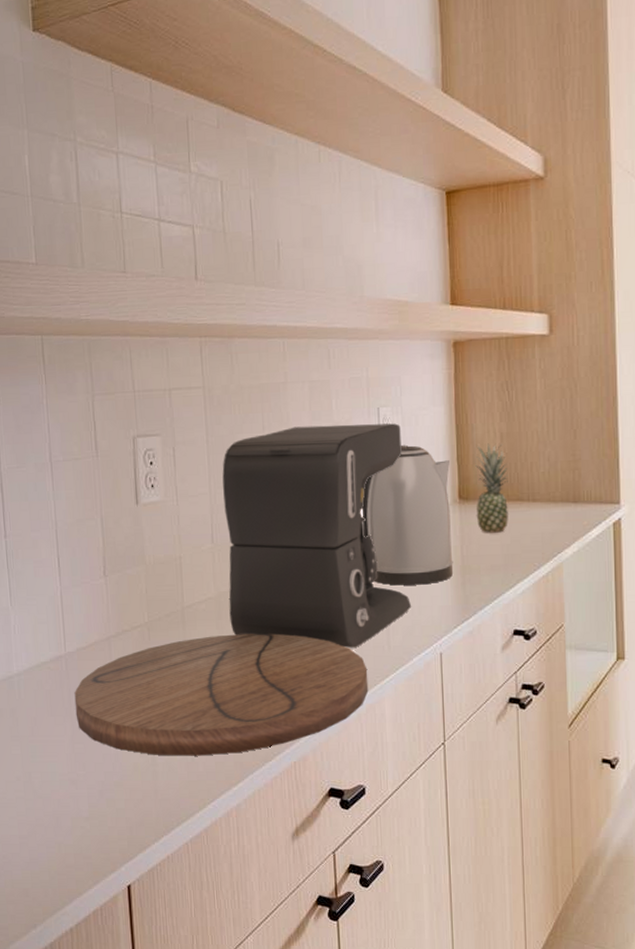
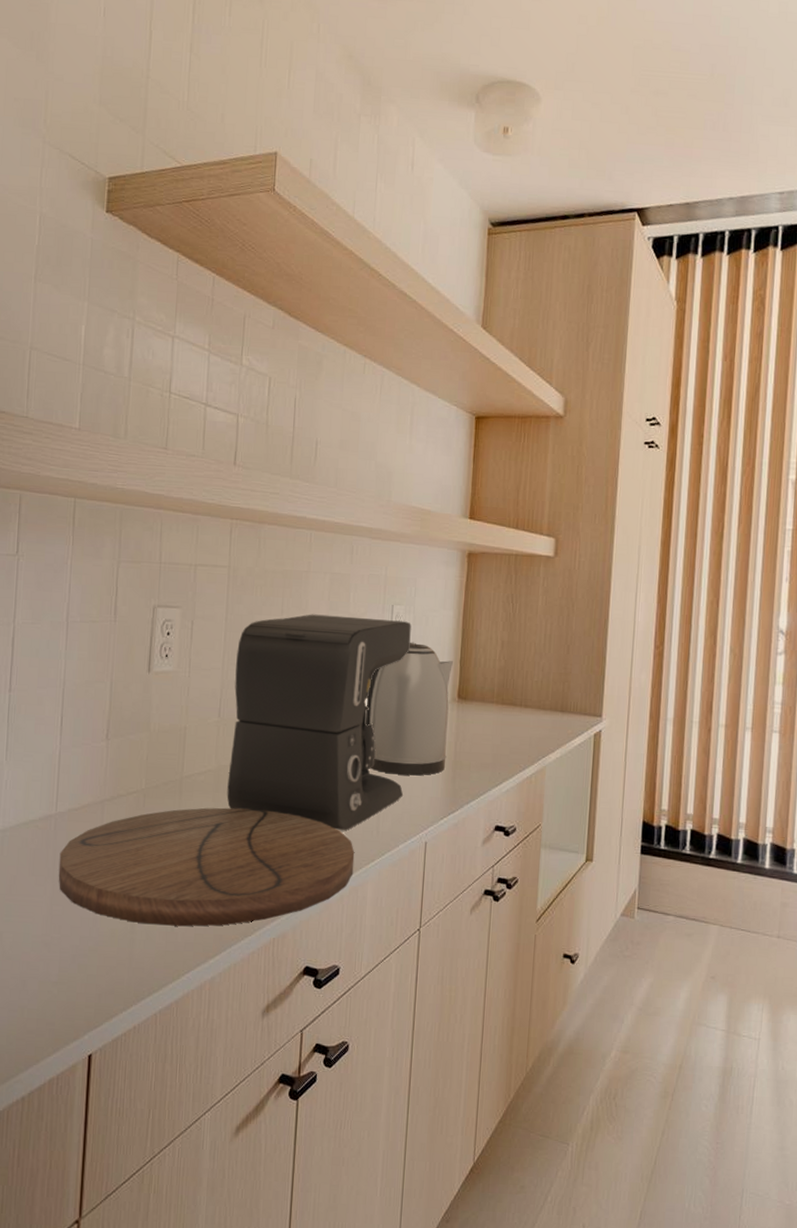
fruit: present [475,443,508,533] -> none [472,649,505,733]

